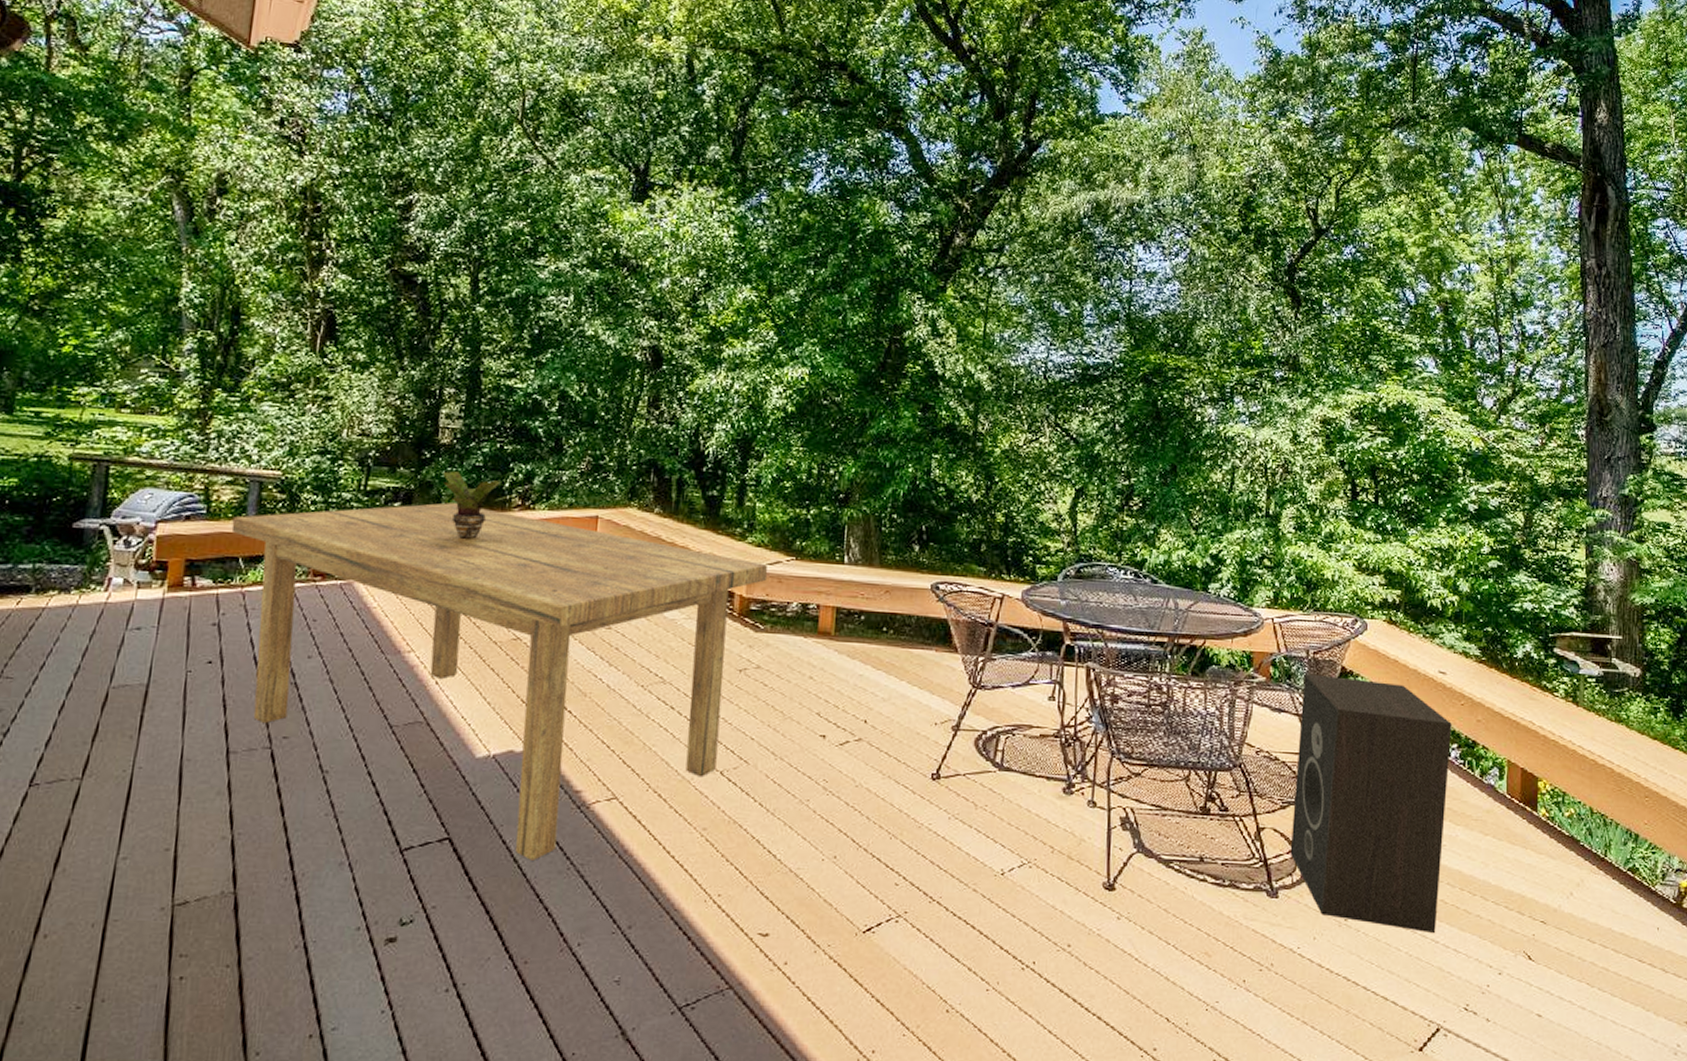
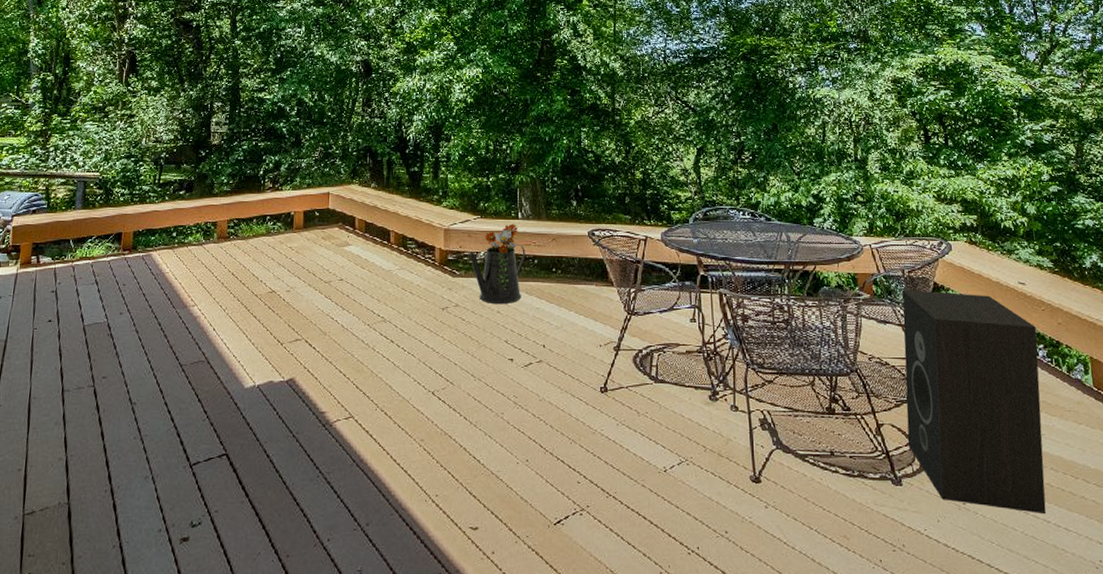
dining table: present [231,502,767,861] -> none [64,189,459,470]
potted plant: present [443,471,516,540] -> none [214,165,268,217]
watering can: none [779,569,851,669] -> present [470,224,526,305]

